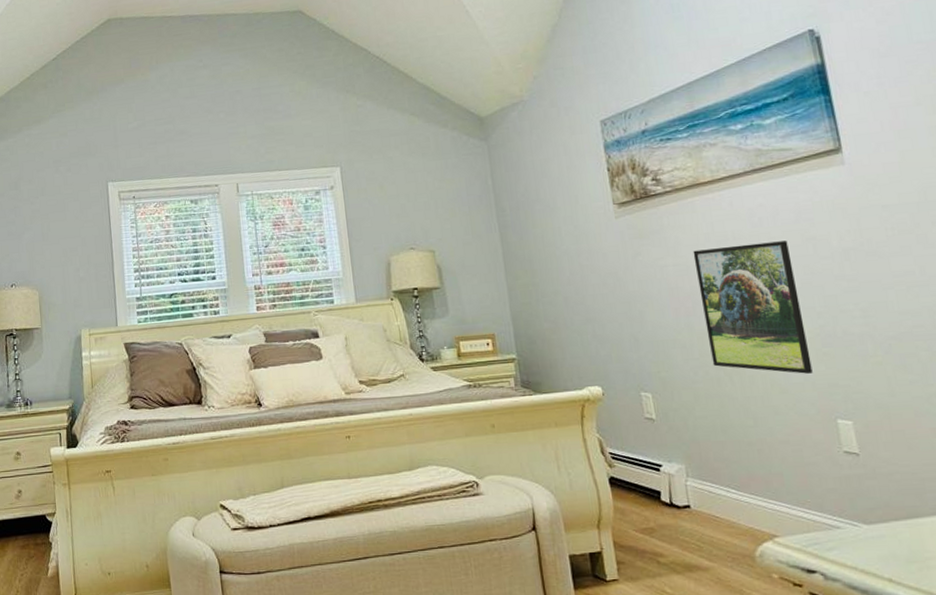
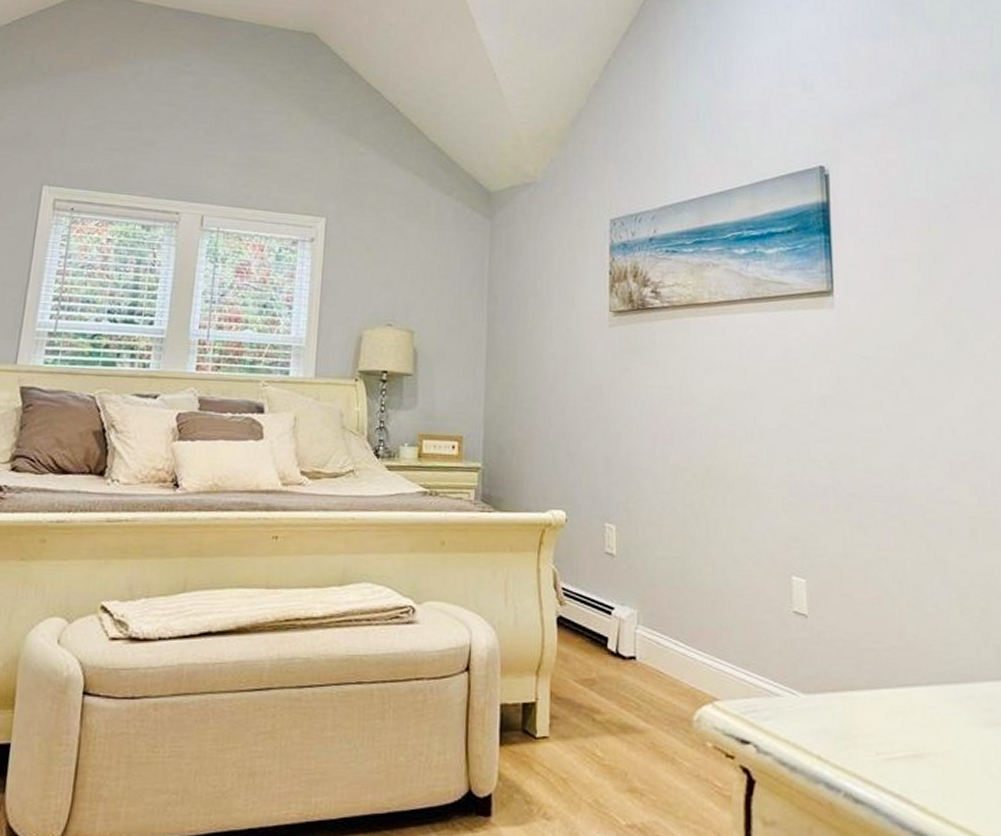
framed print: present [693,240,813,374] -> none [679,374,776,523]

